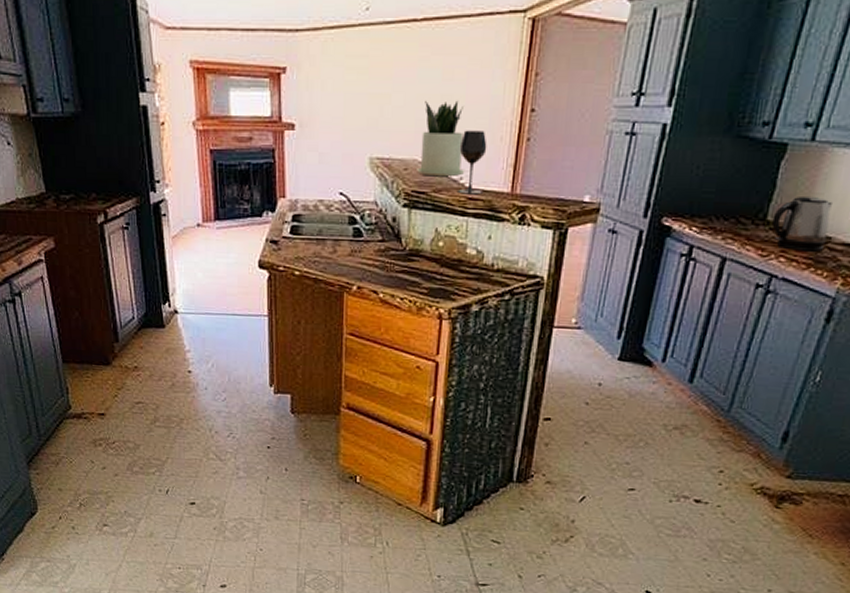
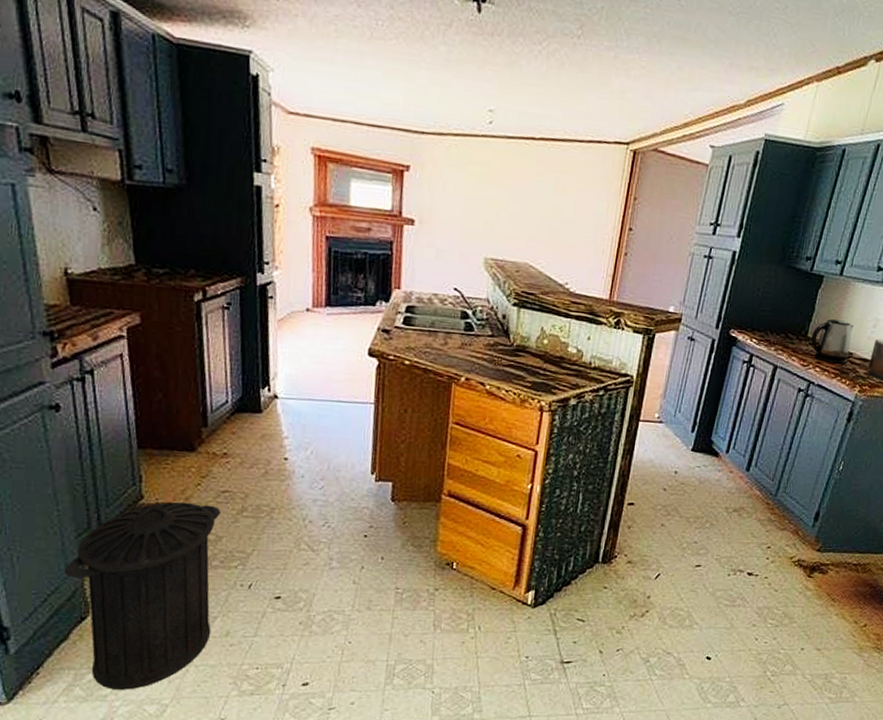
trash can: none [14,412,137,579] -> present [64,502,221,690]
planter: present [415,100,465,177] -> none [526,212,572,282]
wineglass: present [458,130,487,195] -> none [563,241,591,299]

